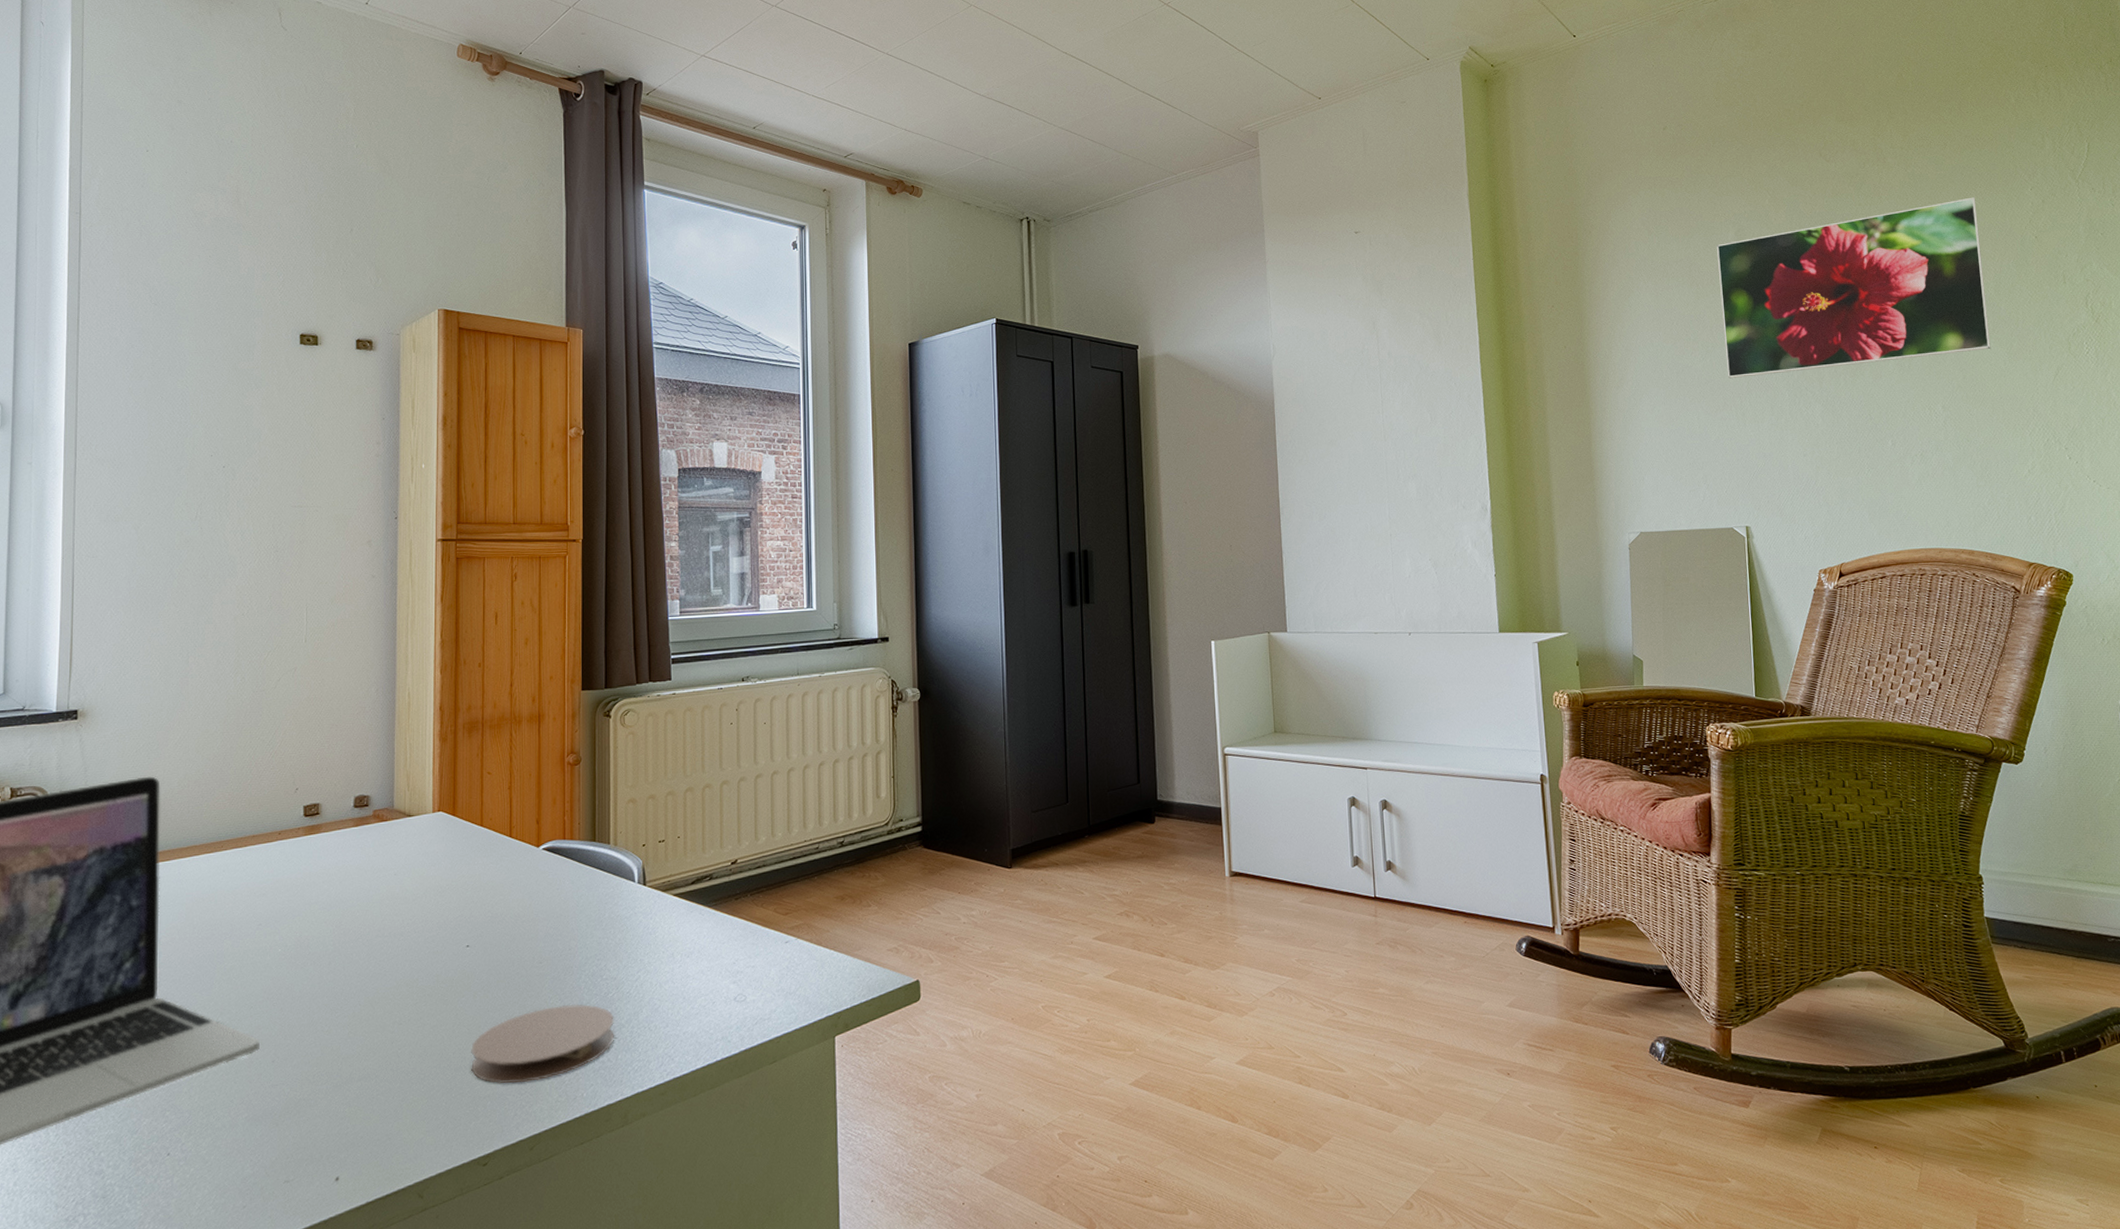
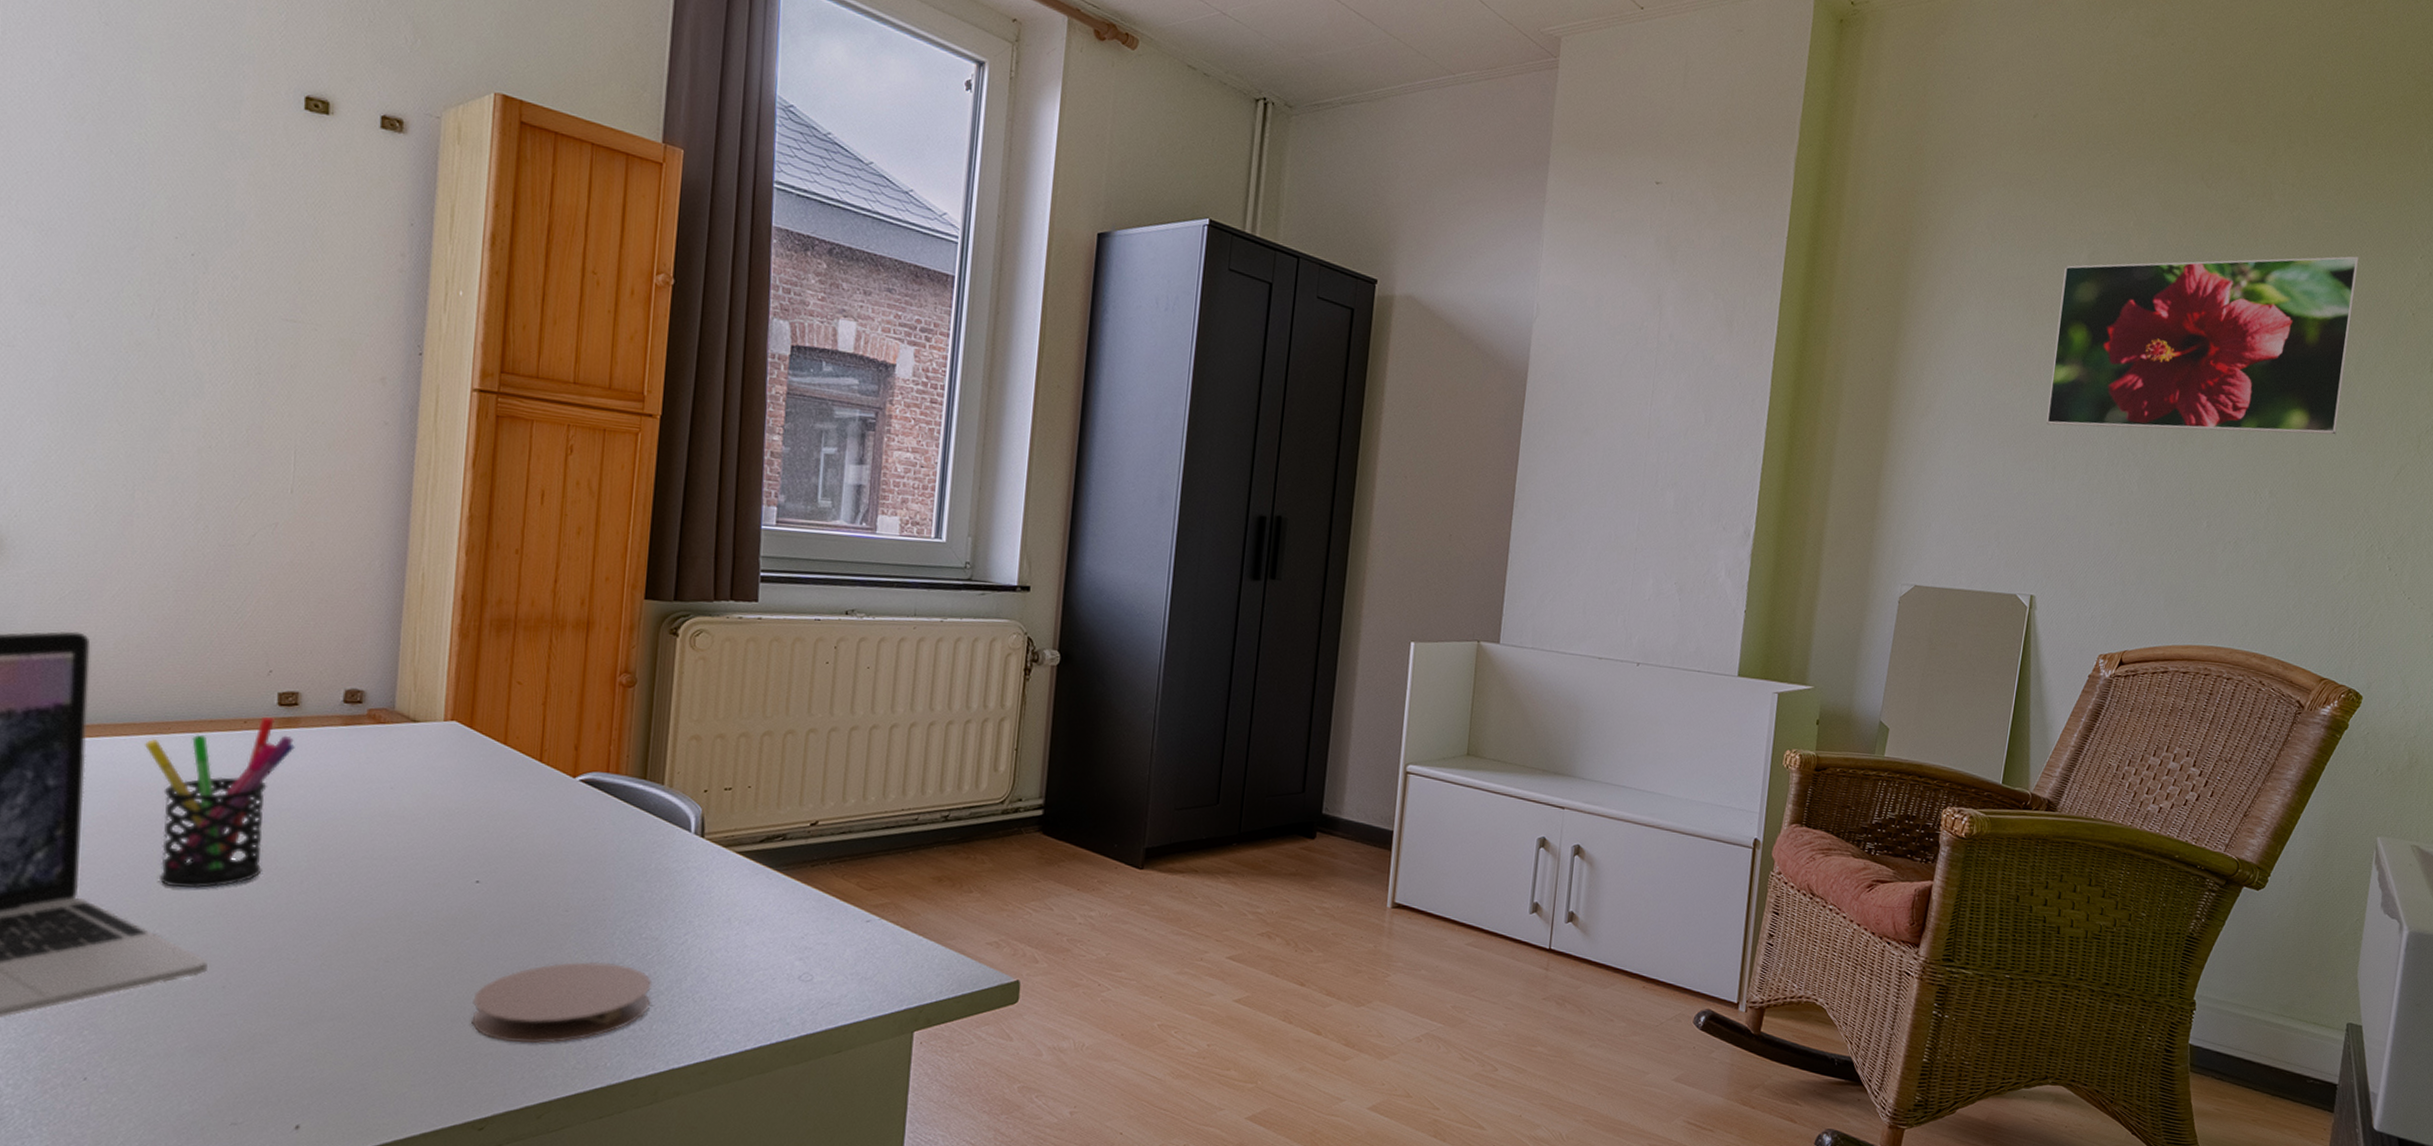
pen holder: none [204,826,319,980] -> present [145,716,295,889]

